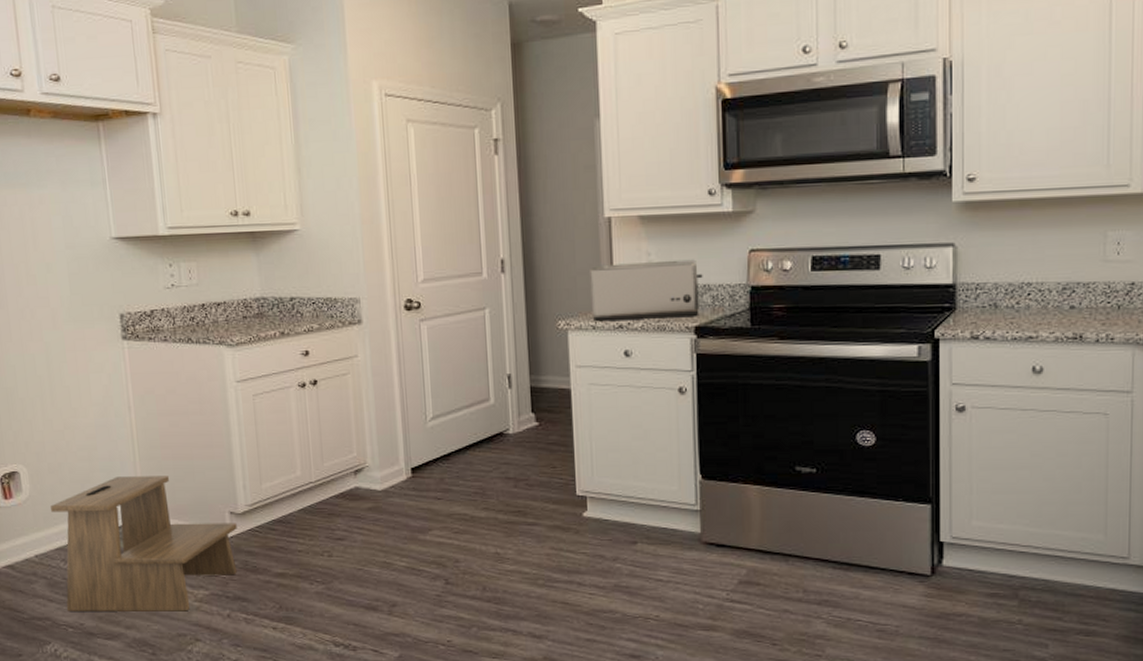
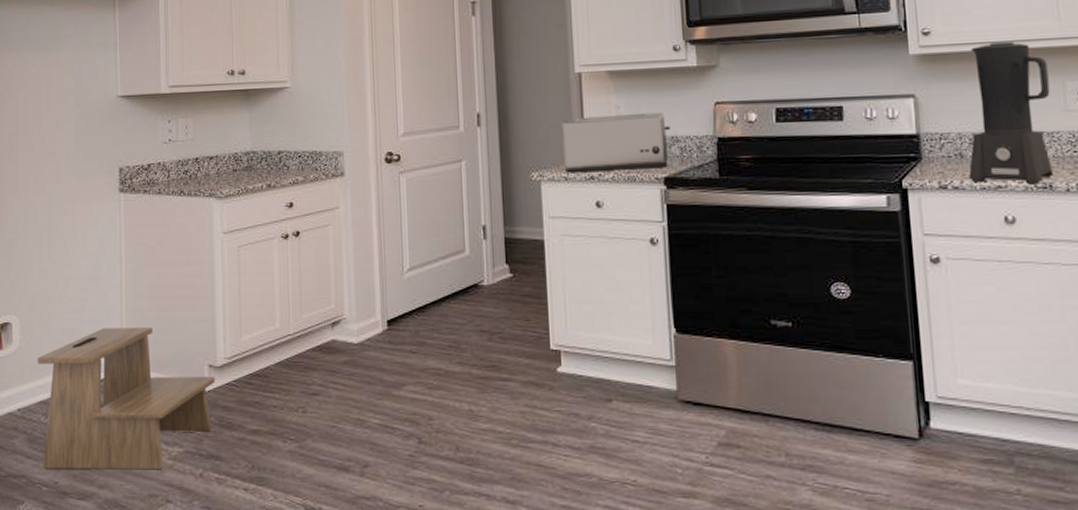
blender: none [1001,189,1091,335] -> present [969,42,1055,185]

